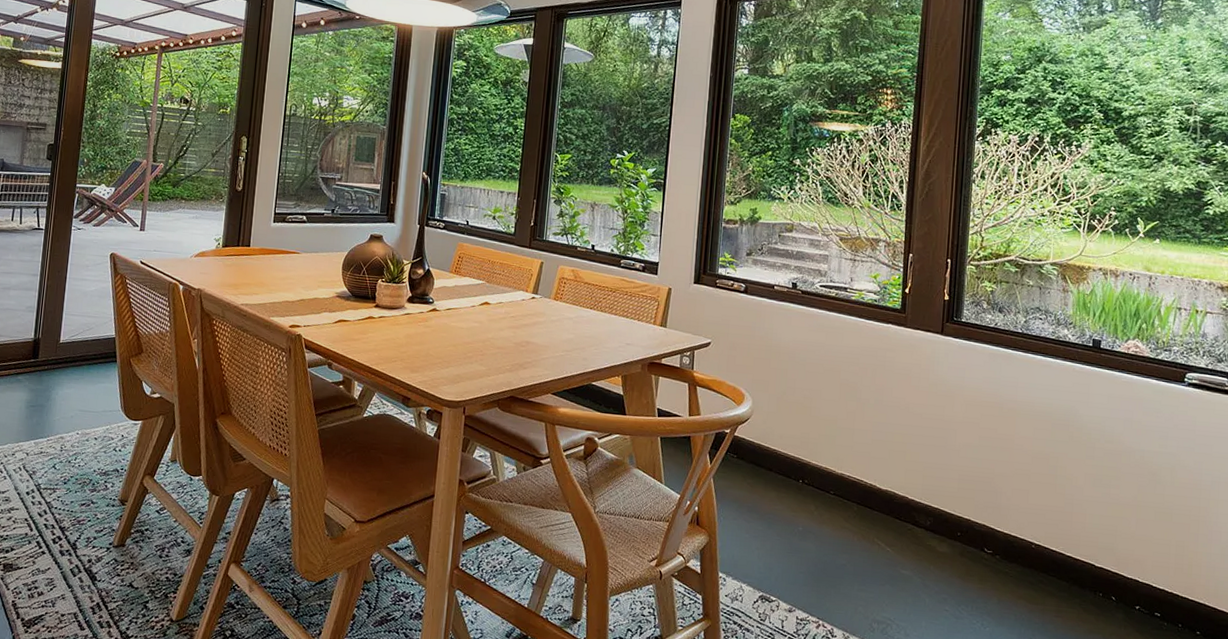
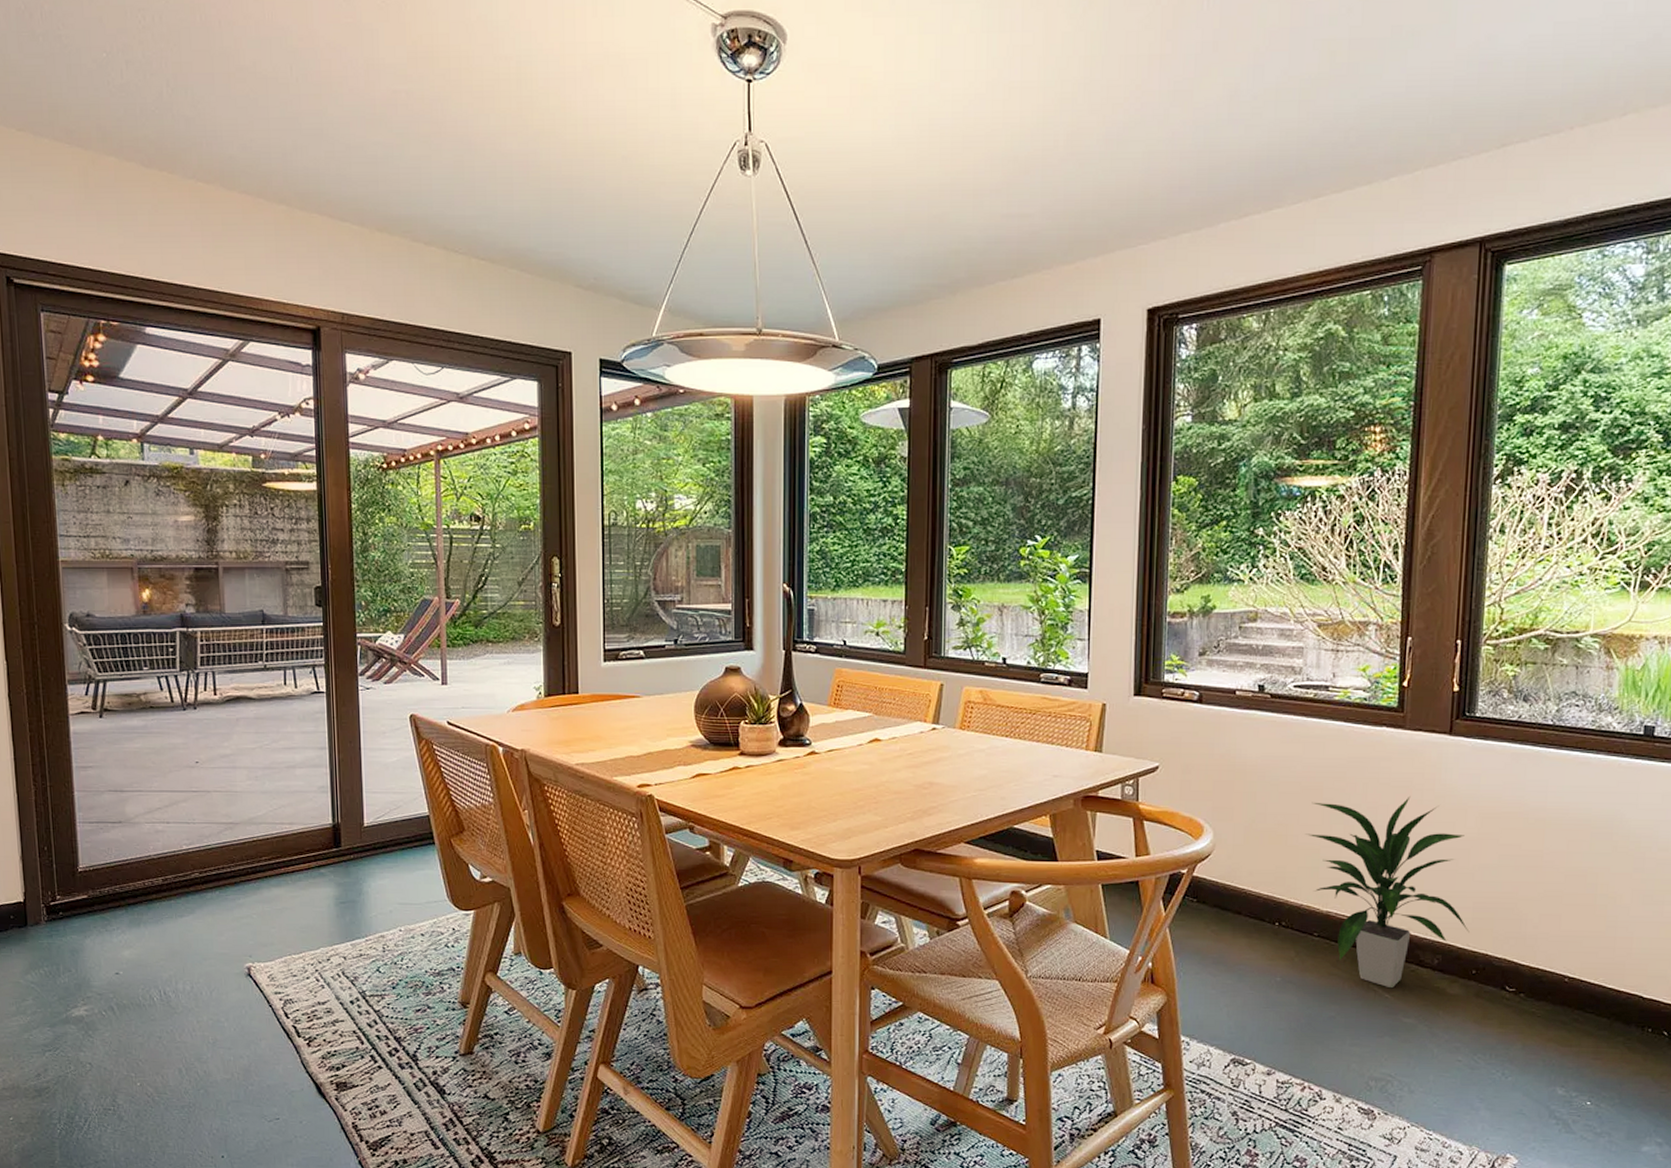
indoor plant: none [826,381,956,544] -> present [1306,796,1470,989]

